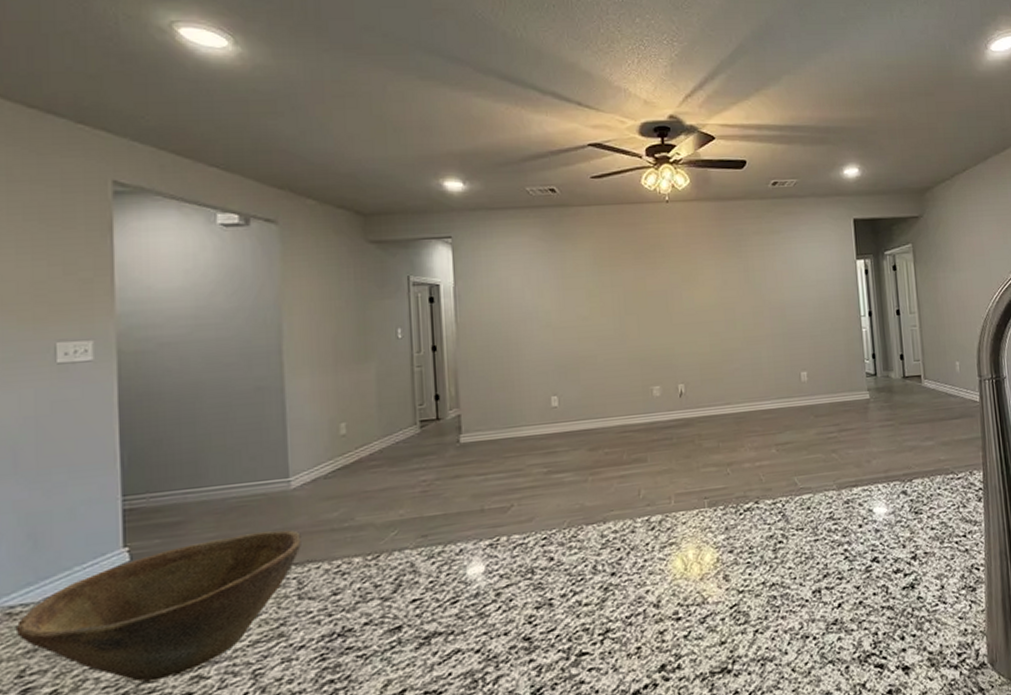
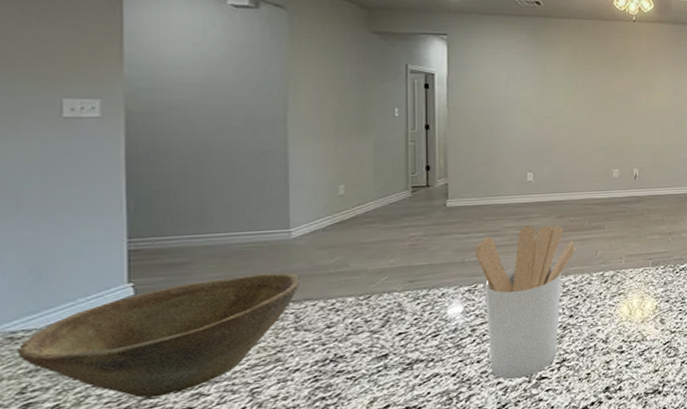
utensil holder: none [495,460,614,656] -> present [475,225,576,380]

